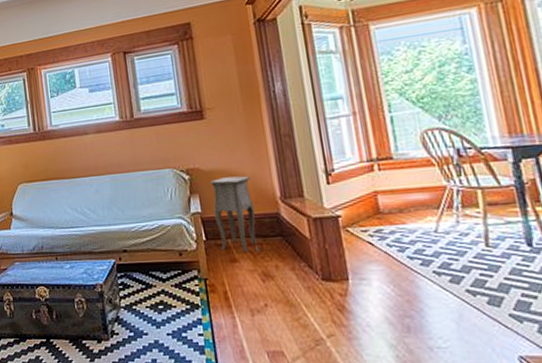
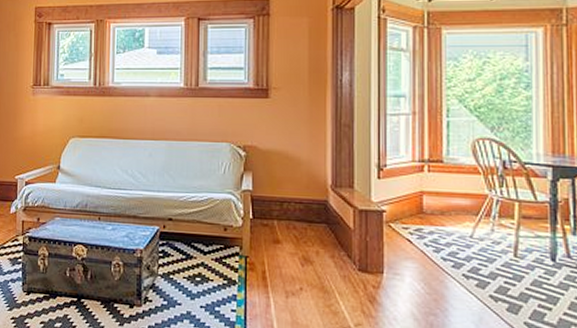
side table: present [210,175,260,253] -> none [265,159,305,236]

